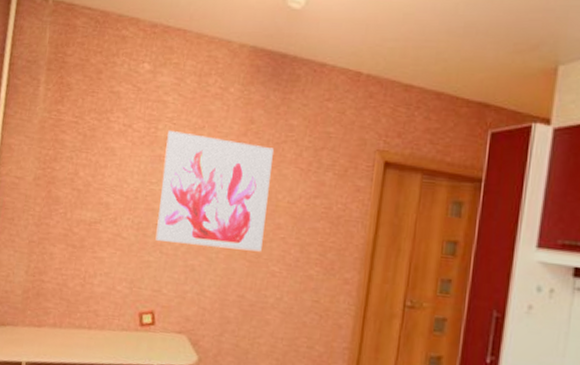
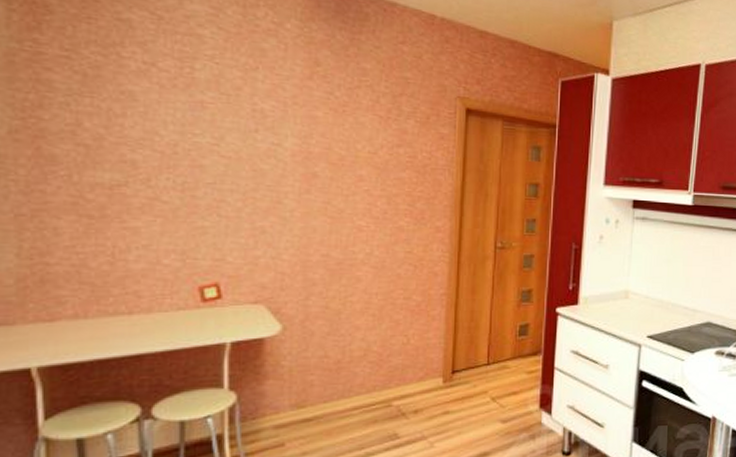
wall art: present [155,131,274,252] -> none [208,71,346,207]

